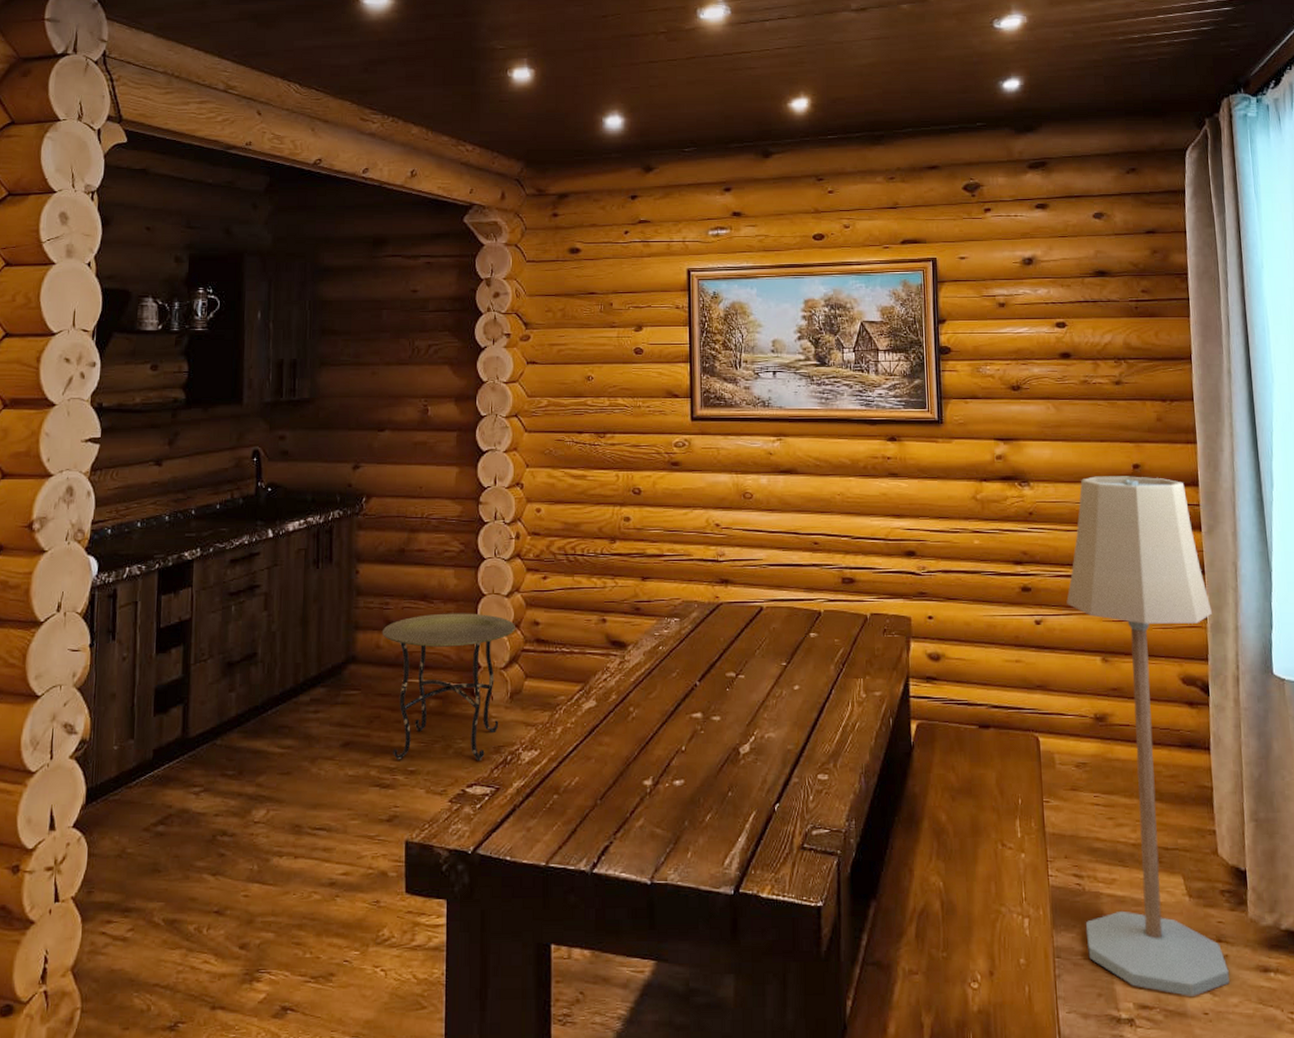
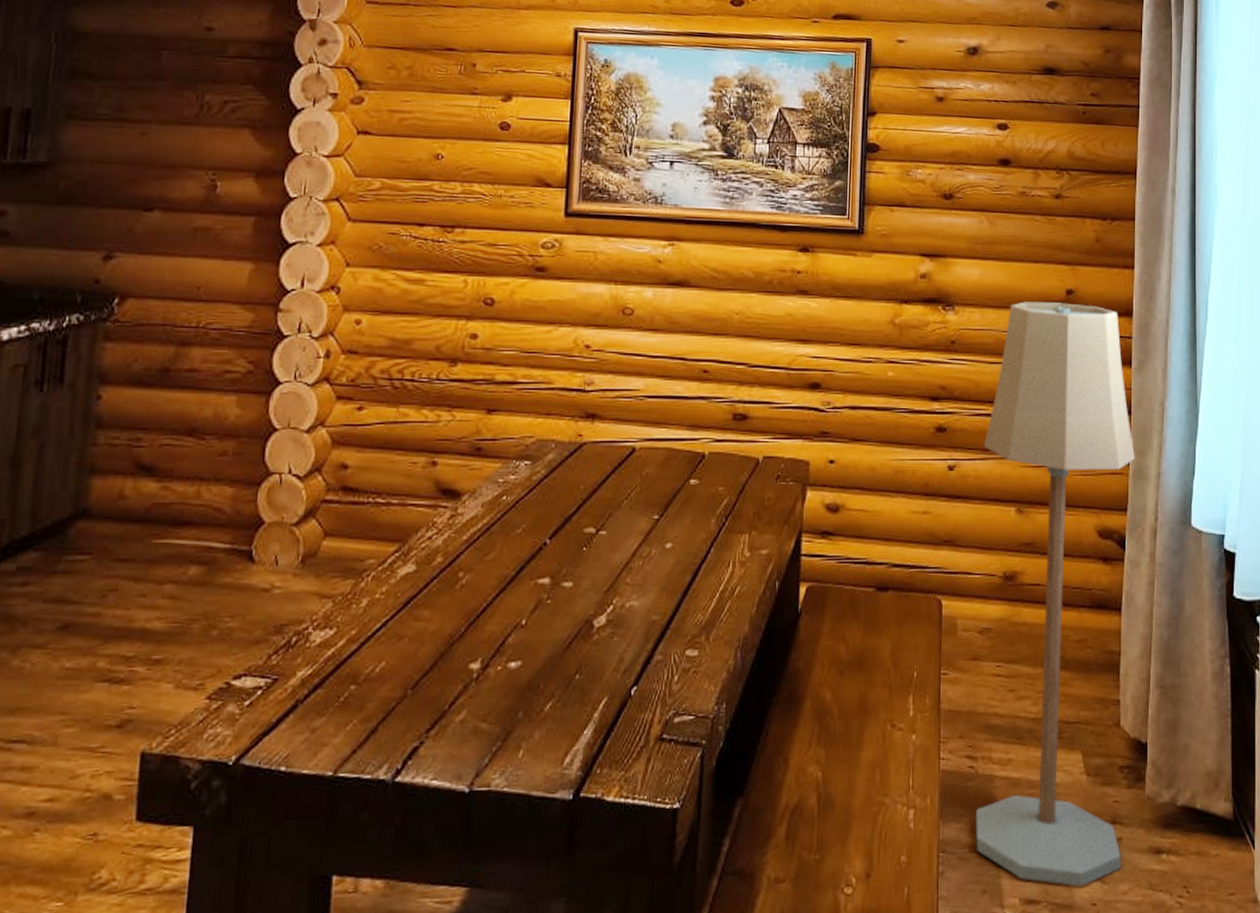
side table: present [382,613,515,761] -> none [128,453,315,646]

